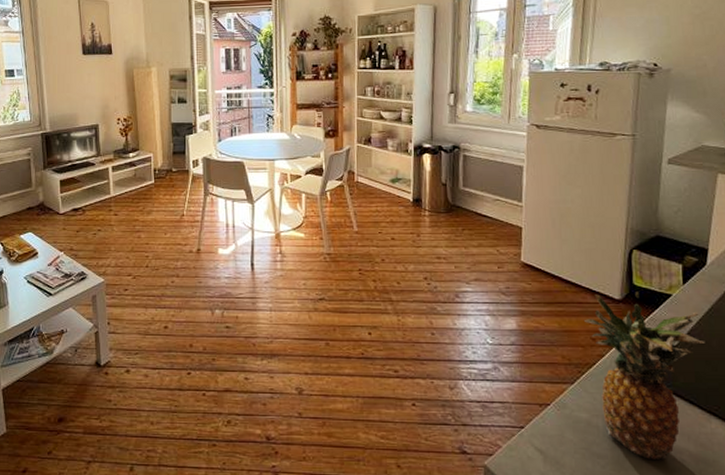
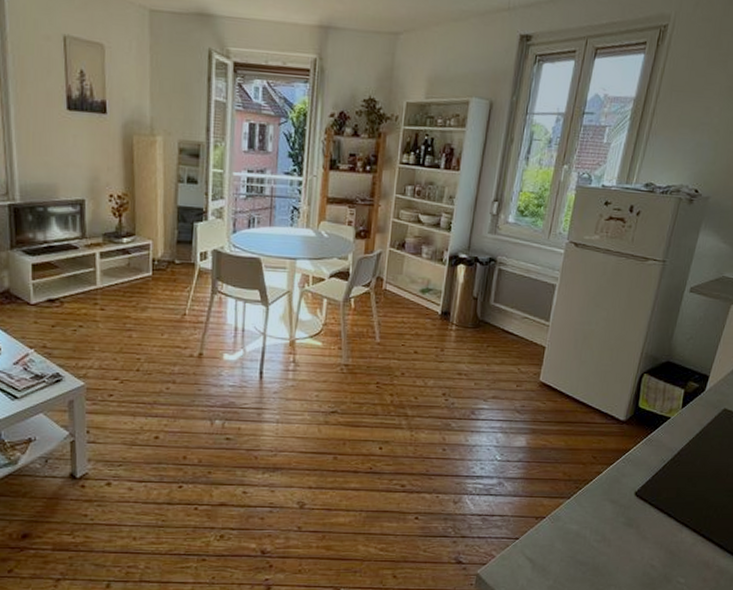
fruit: present [583,292,706,461] -> none [588,414,691,567]

